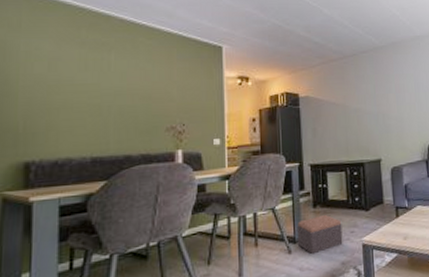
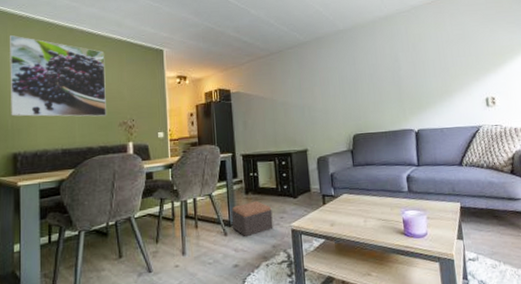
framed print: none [23,18,150,120] -> present [10,34,106,117]

